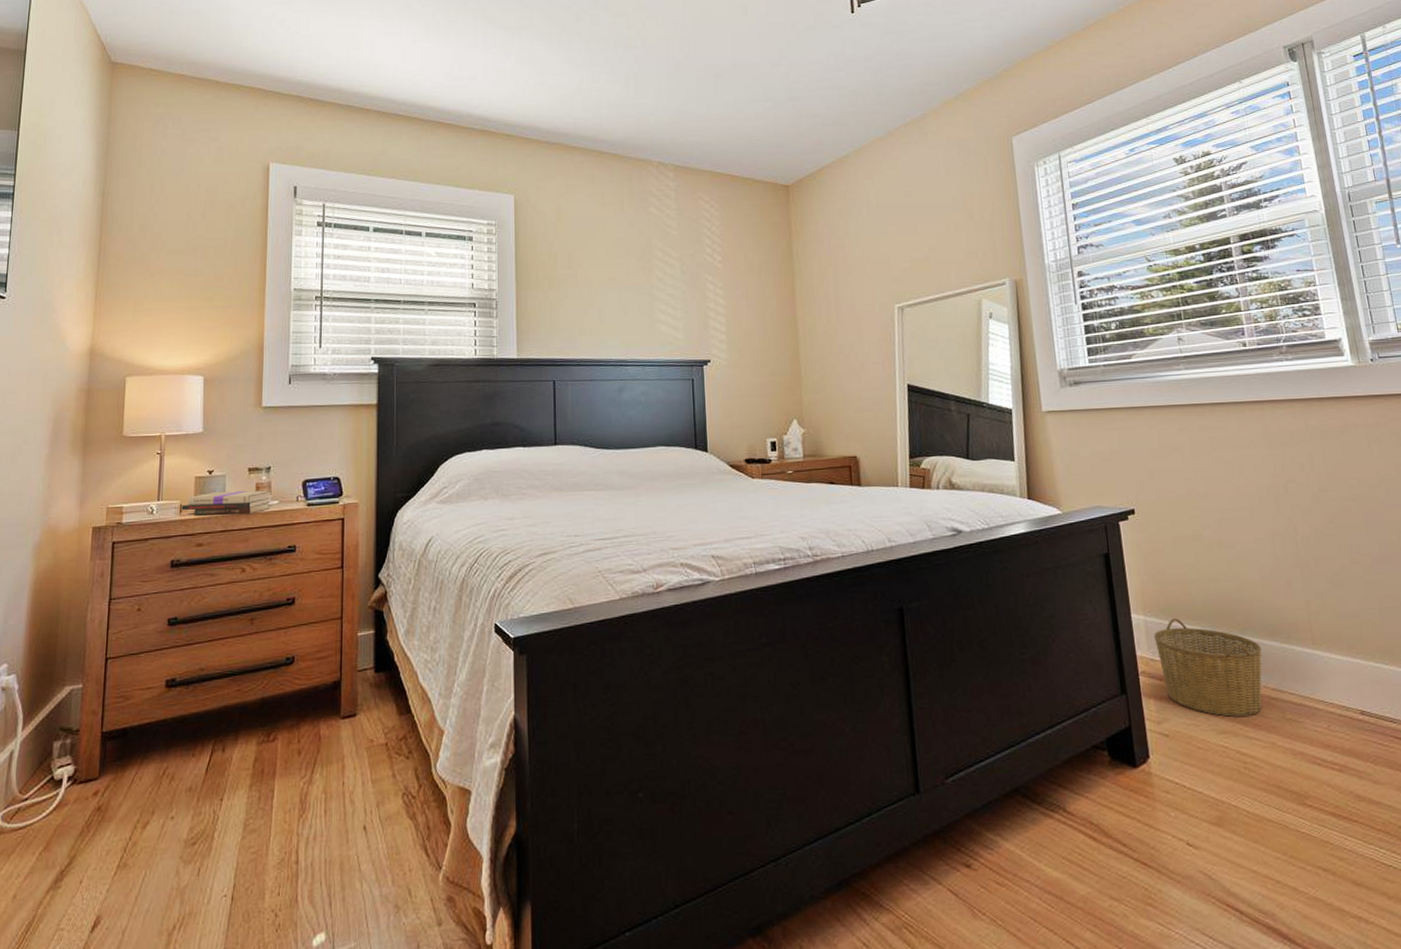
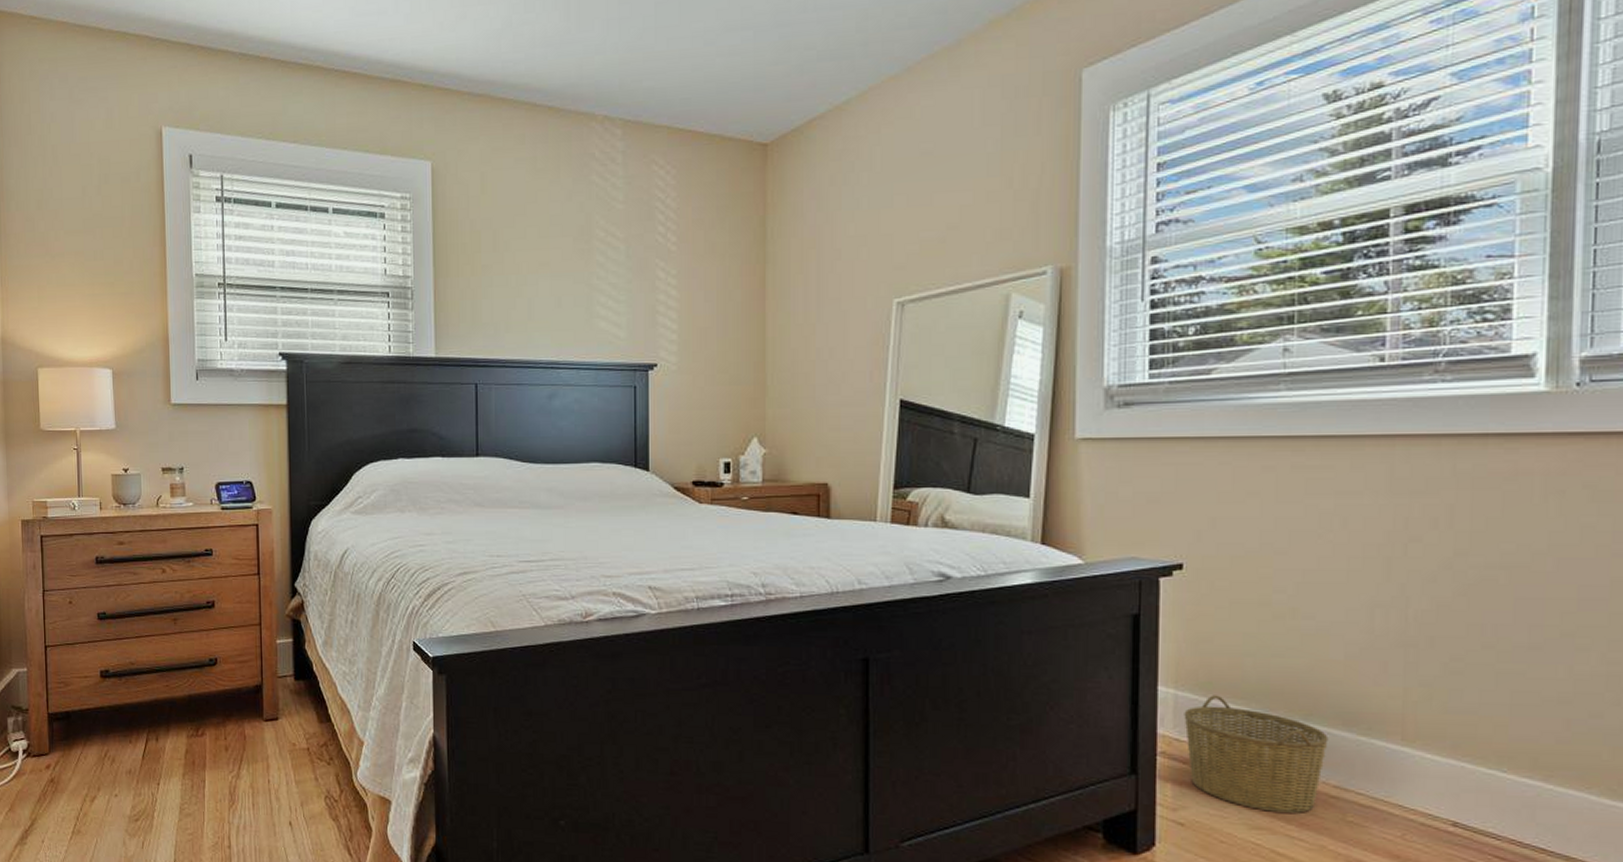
books: present [181,490,272,517] -> none [101,490,186,515]

